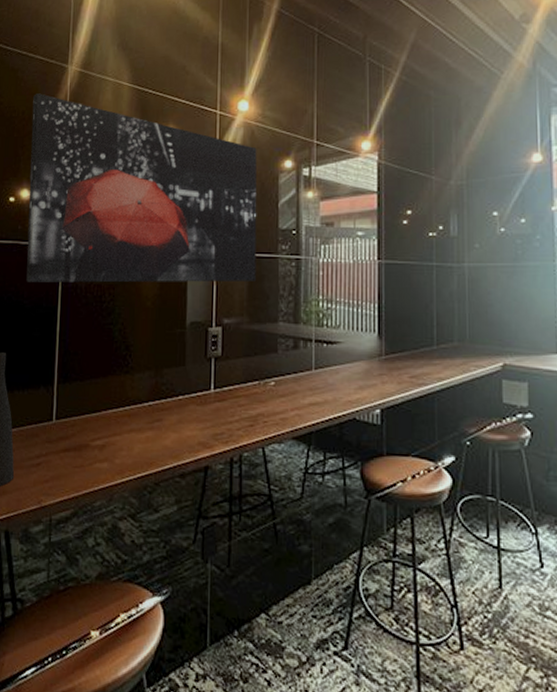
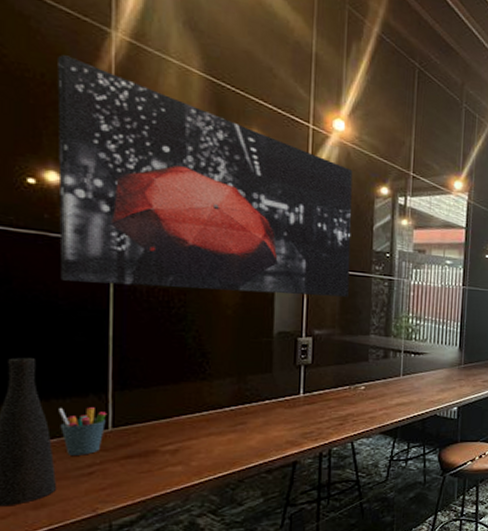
pen holder: none [19,398,53,446] -> present [59,407,107,455]

